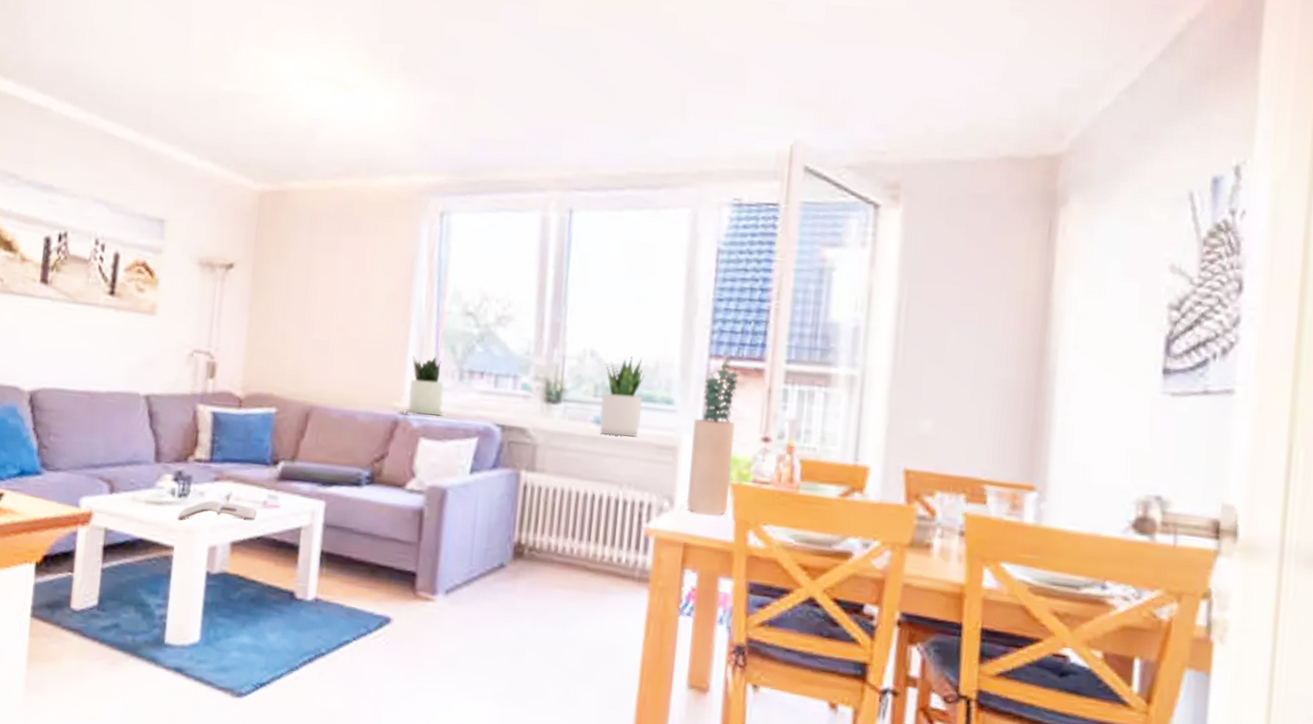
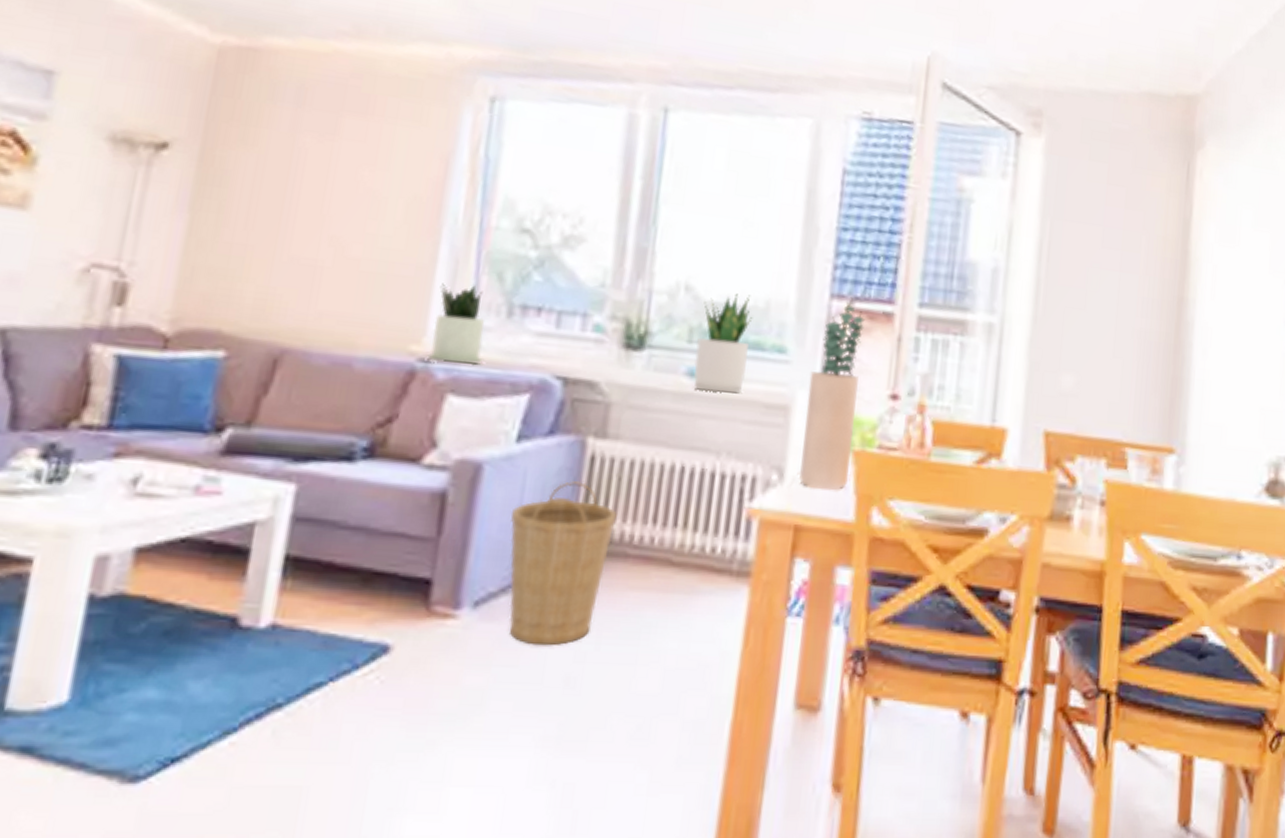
magazine: present [177,500,257,521] -> none [42,485,184,518]
basket: none [468,504,545,626] -> present [509,481,617,646]

